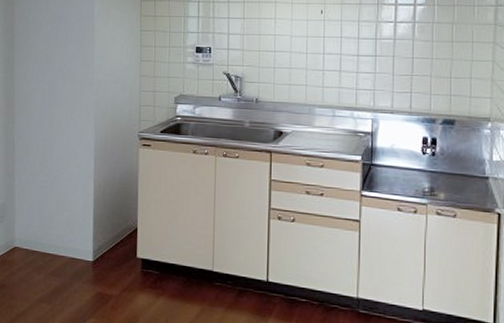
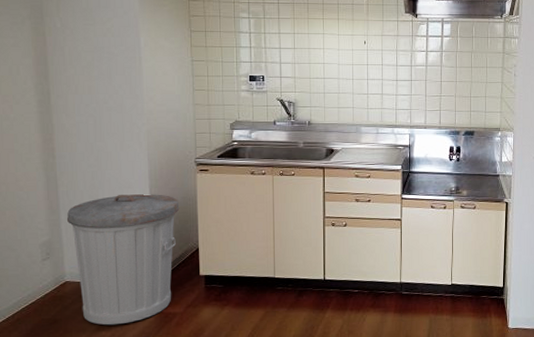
trash can: none [19,164,121,299] -> present [66,194,180,326]

